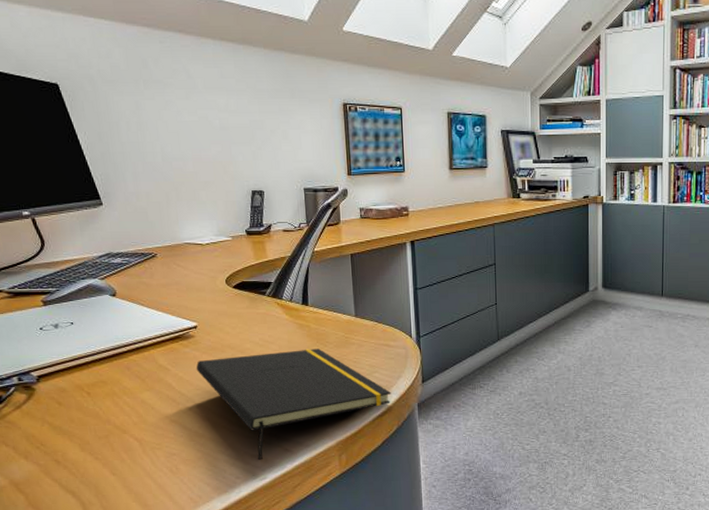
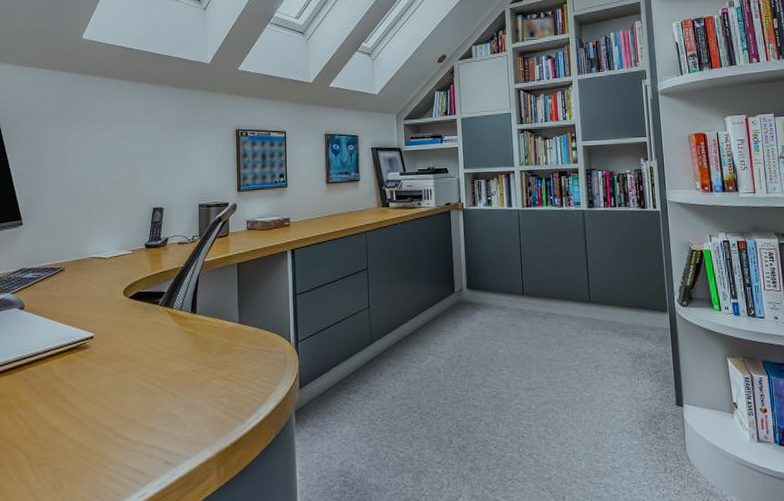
notepad: present [196,348,391,460] -> none [88,356,270,474]

